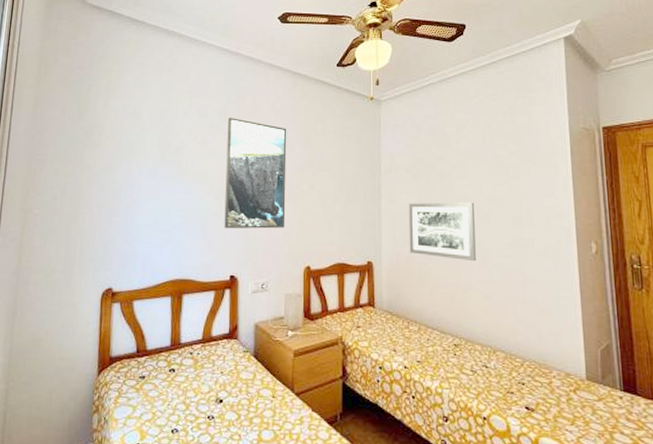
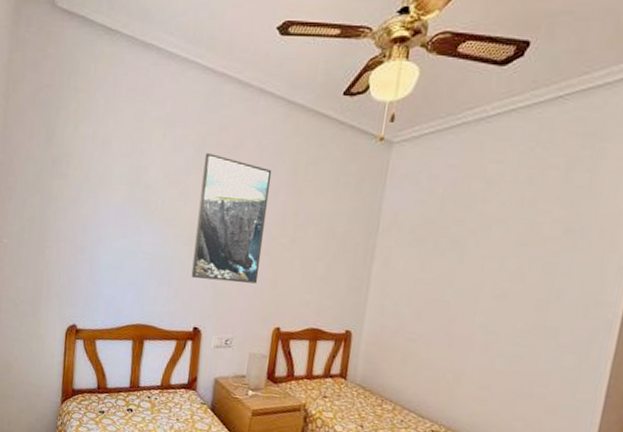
wall art: present [408,202,476,262] -> none [397,270,490,346]

